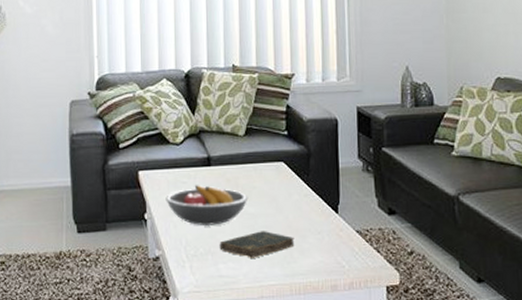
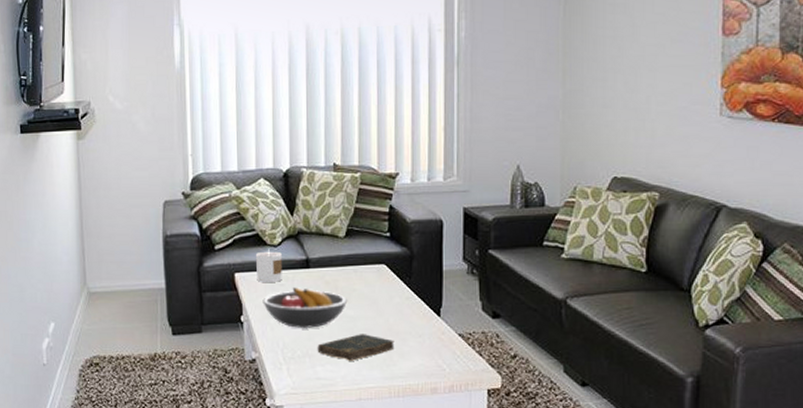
candle: none [158,147,185,180] -> present [255,248,282,282]

